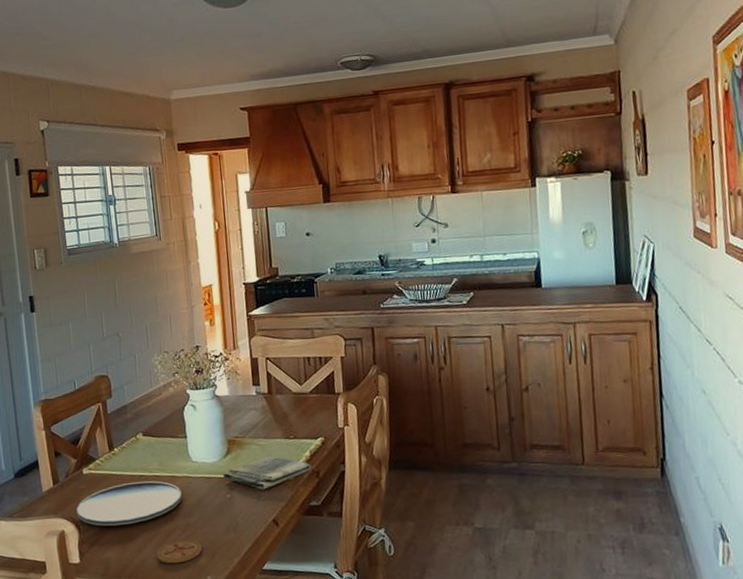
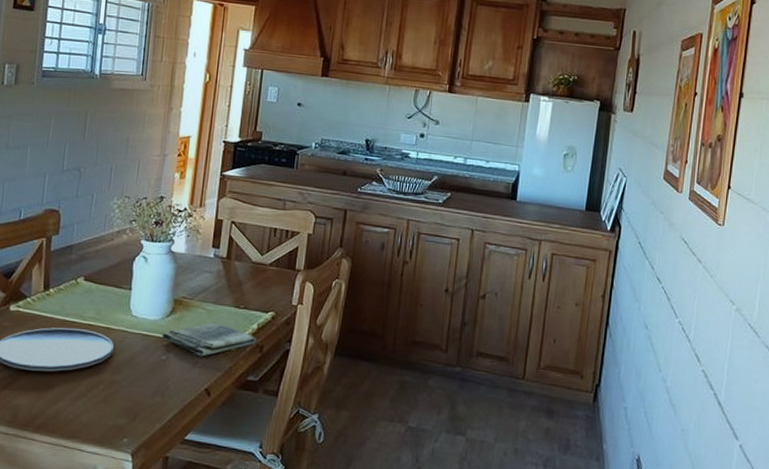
coaster: present [156,540,203,564] -> none [72,397,125,421]

